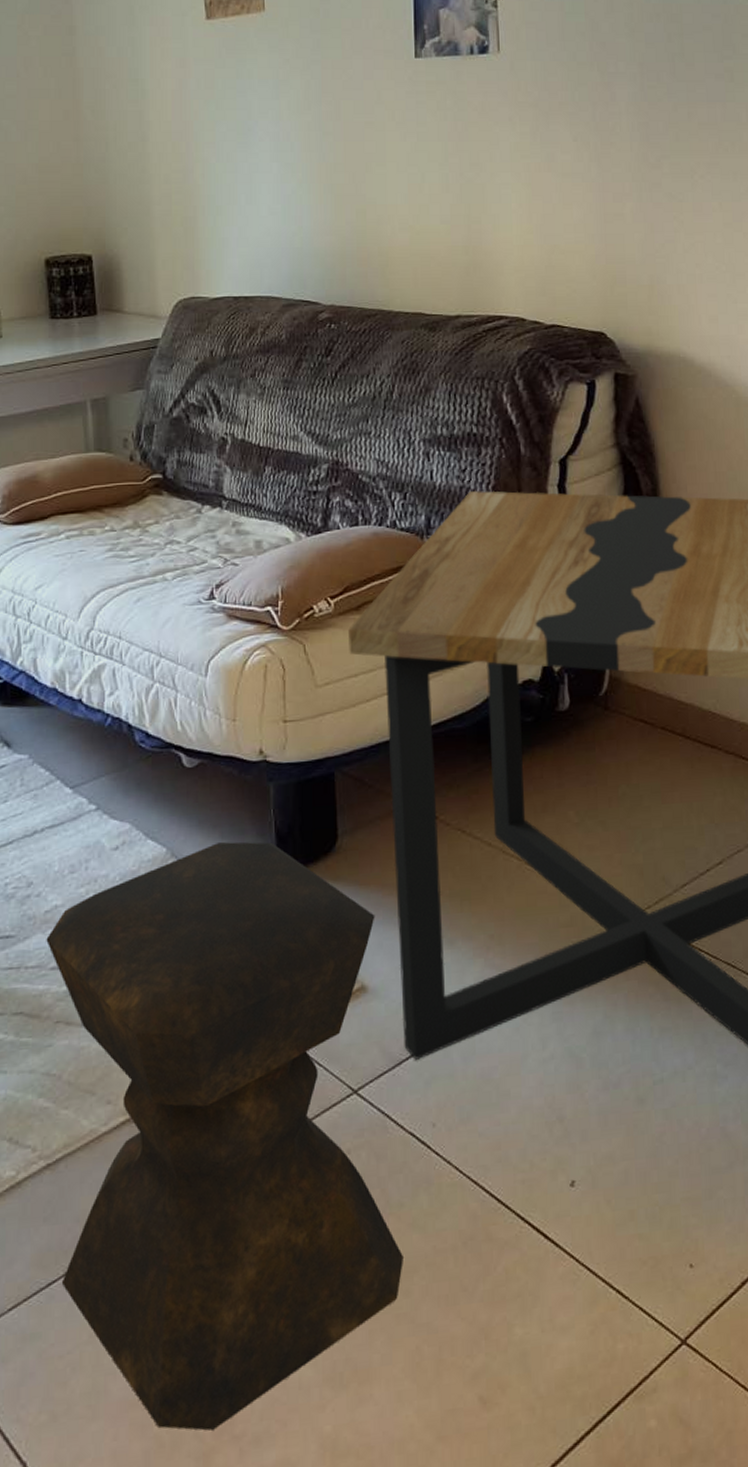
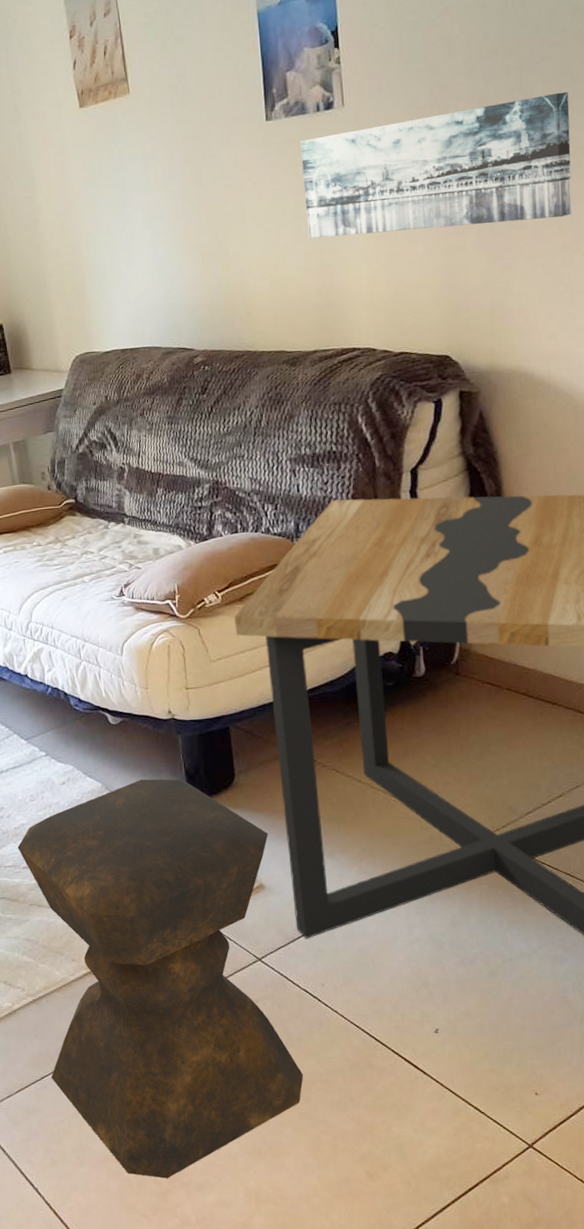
wall art: none [451,64,733,193] -> present [300,91,572,238]

